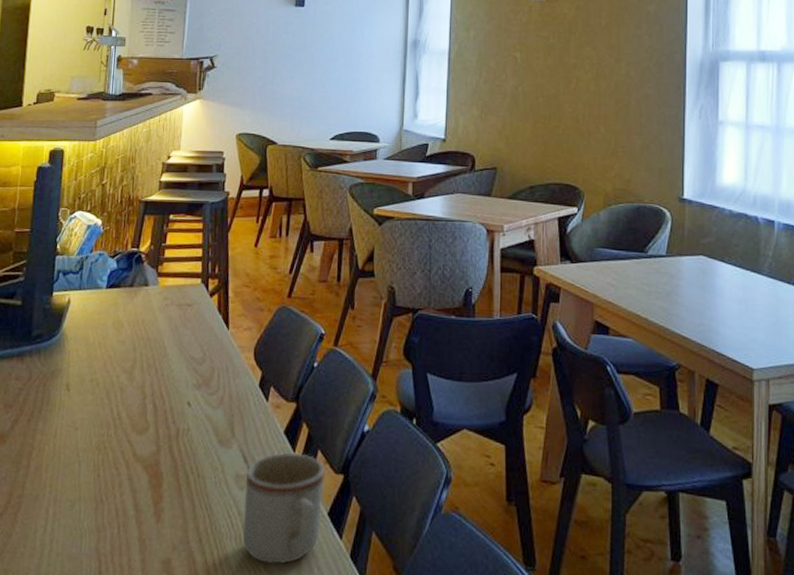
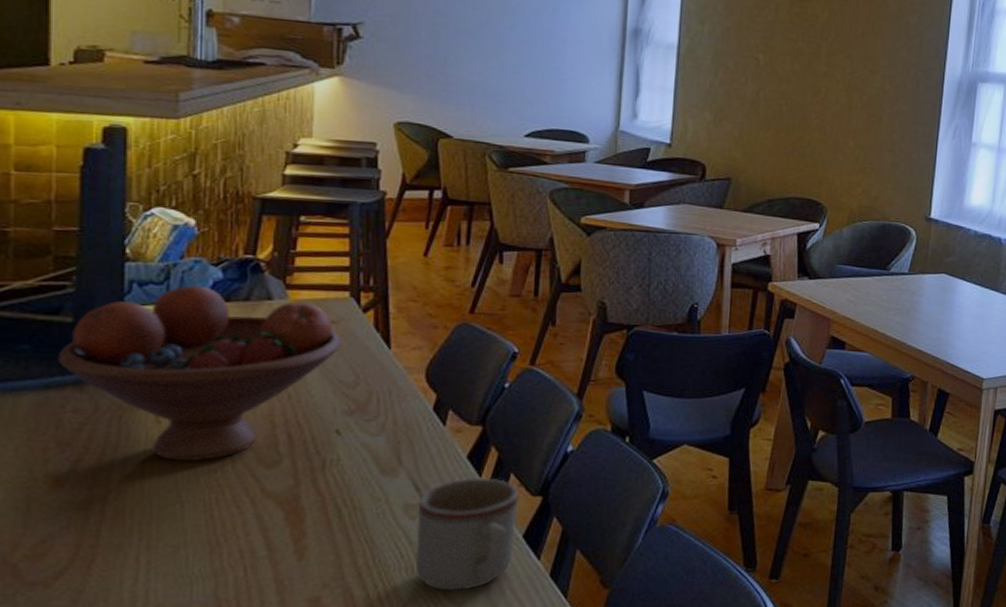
fruit bowl: none [9,275,195,426] -> present [57,286,342,462]

